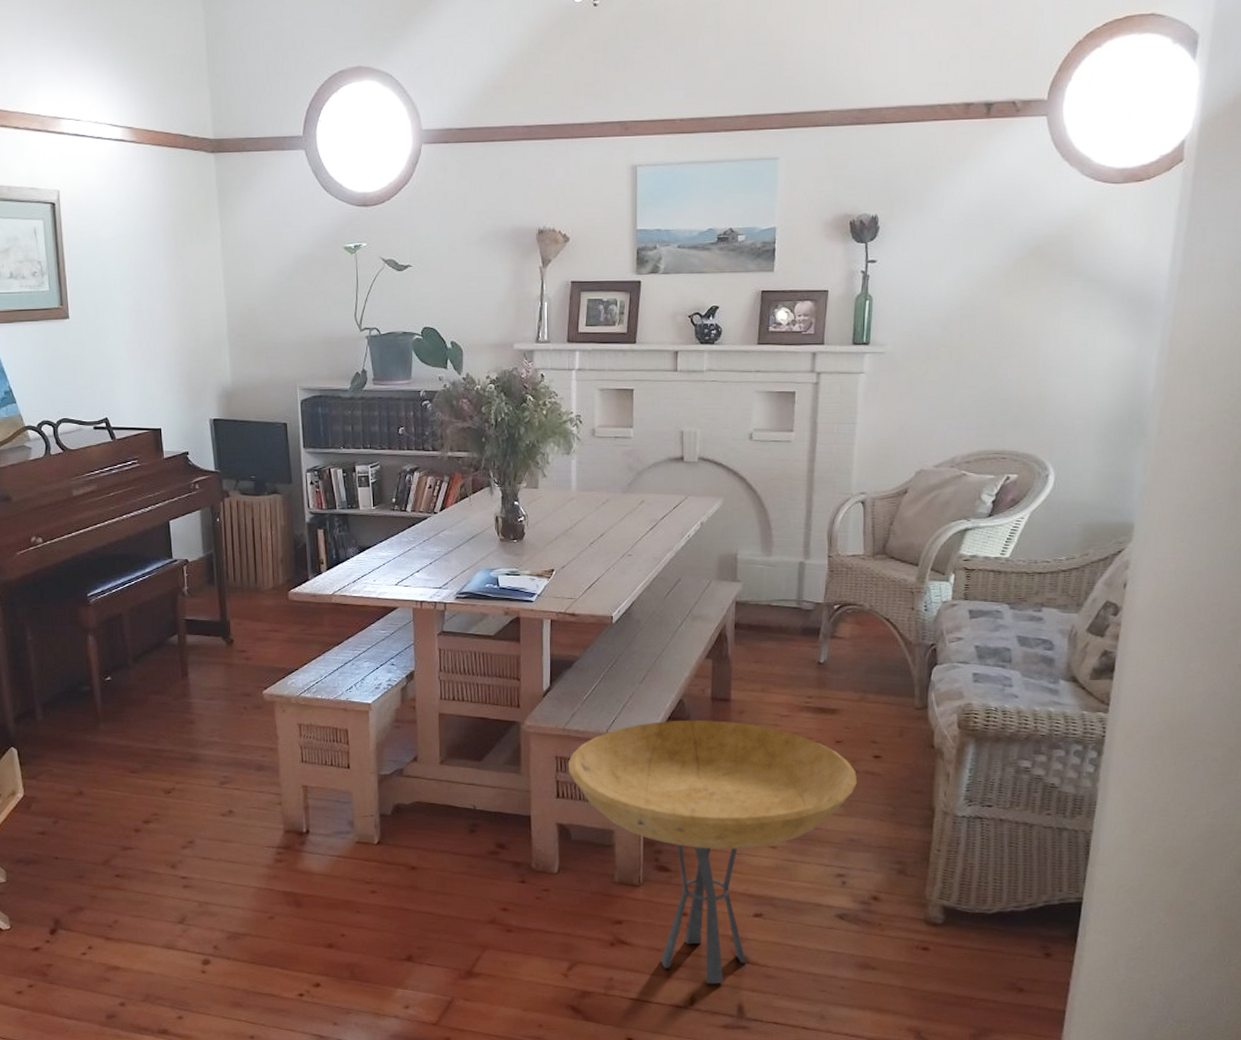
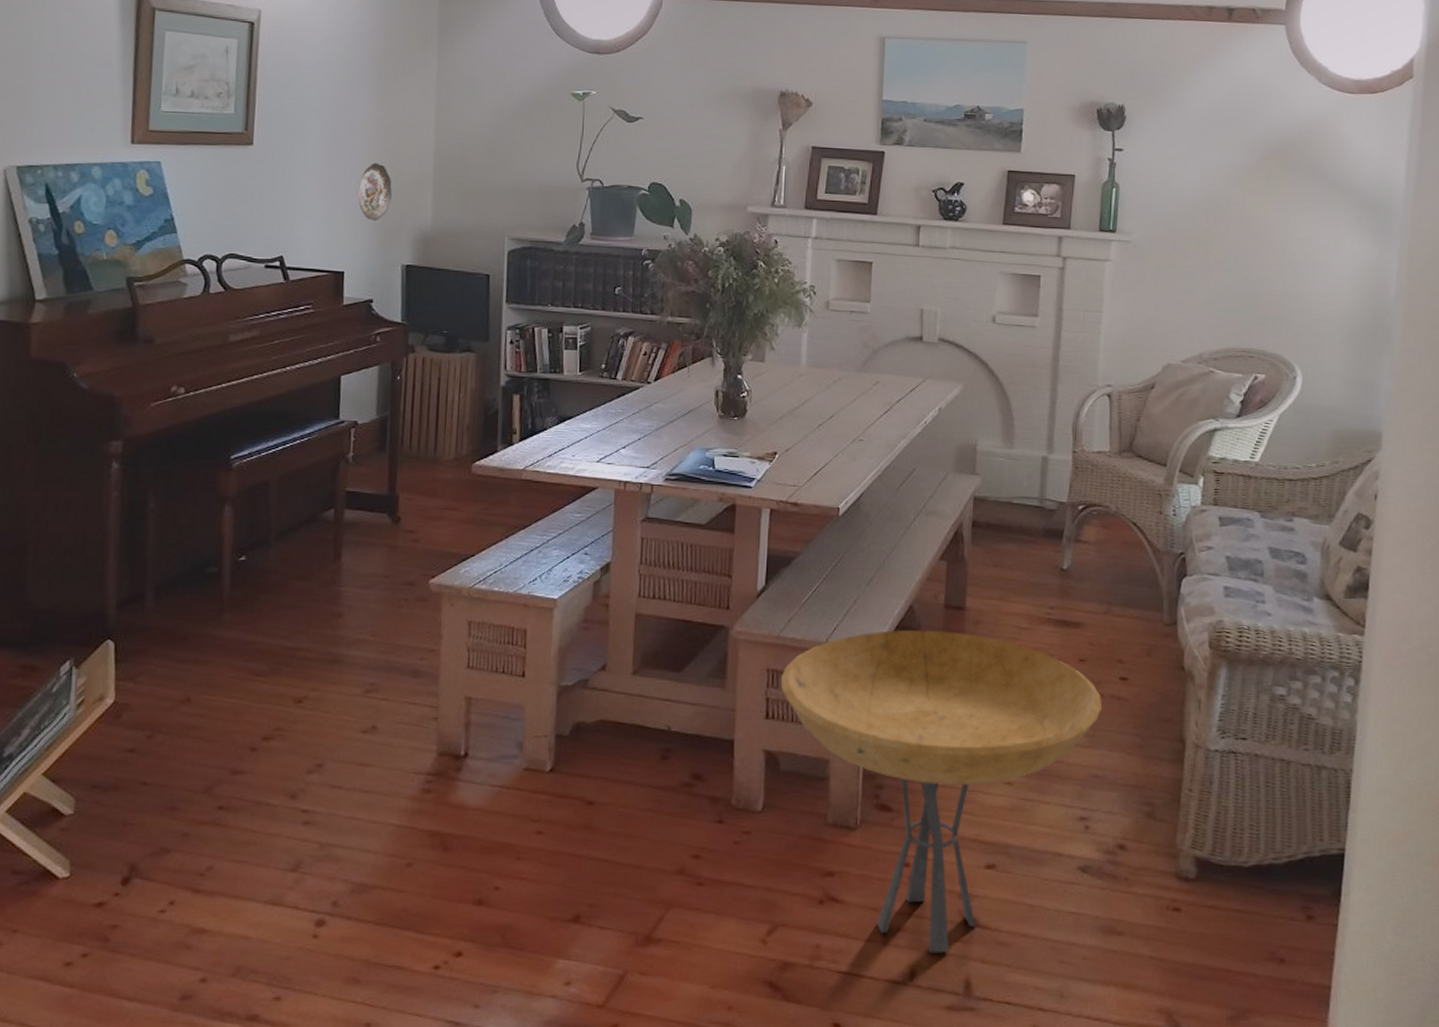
decorative plate: none [164,326,194,380] -> present [358,162,392,221]

